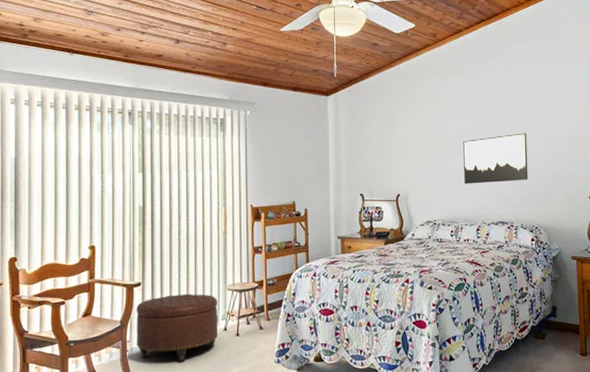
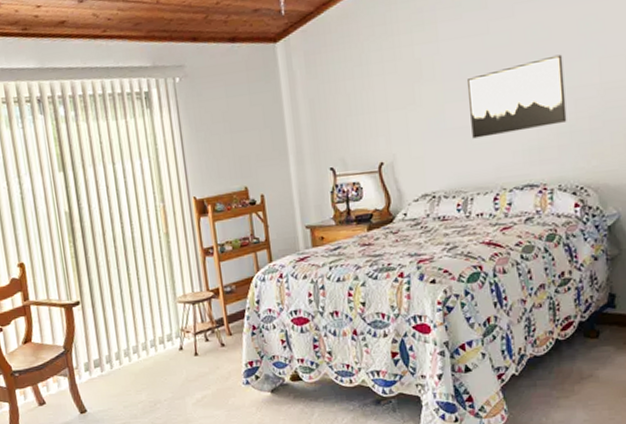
ottoman: present [136,293,219,362] -> none [78,309,174,388]

